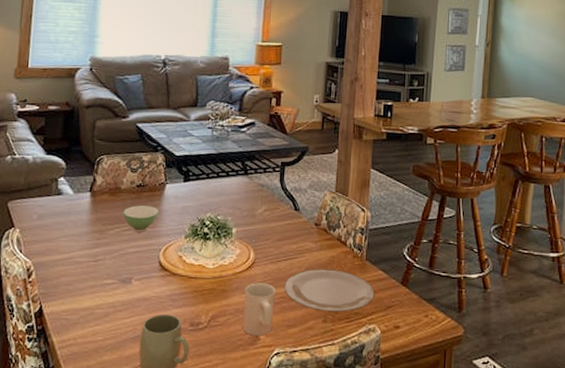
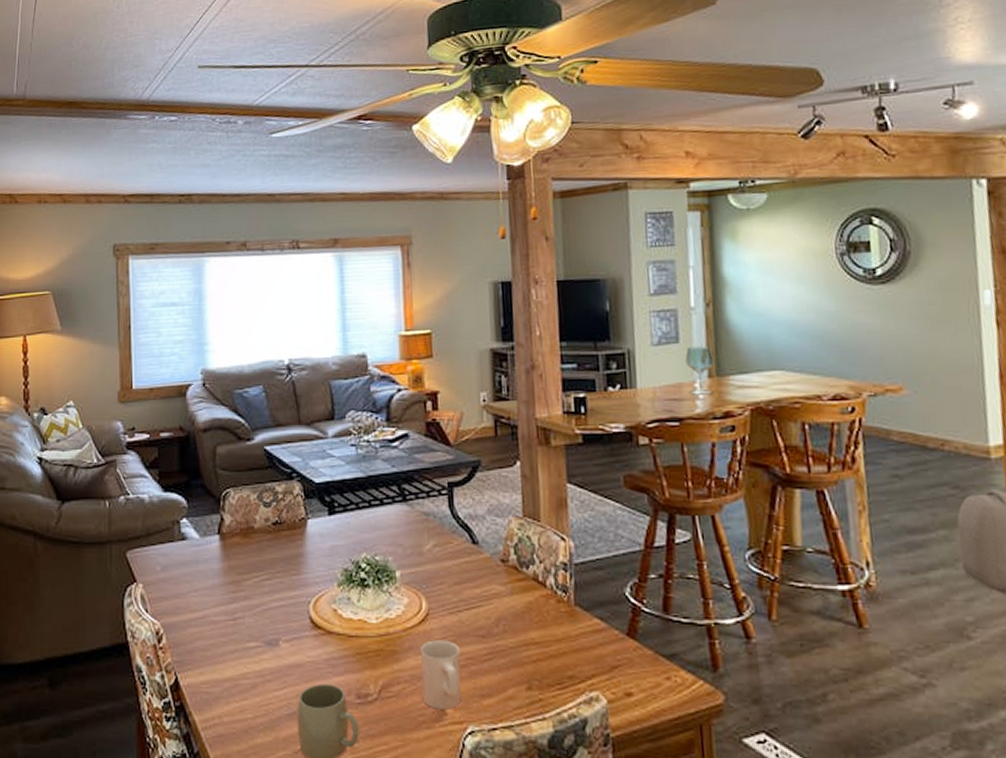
bowl: present [123,205,159,232] -> none [260,548,303,581]
plate: present [285,269,375,312] -> none [471,619,593,676]
wine glass: none [467,74,487,111] -> present [685,346,715,395]

